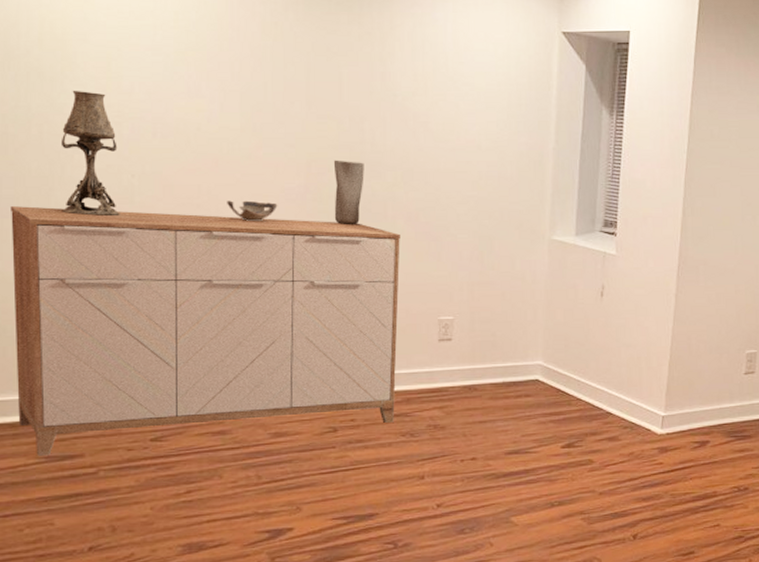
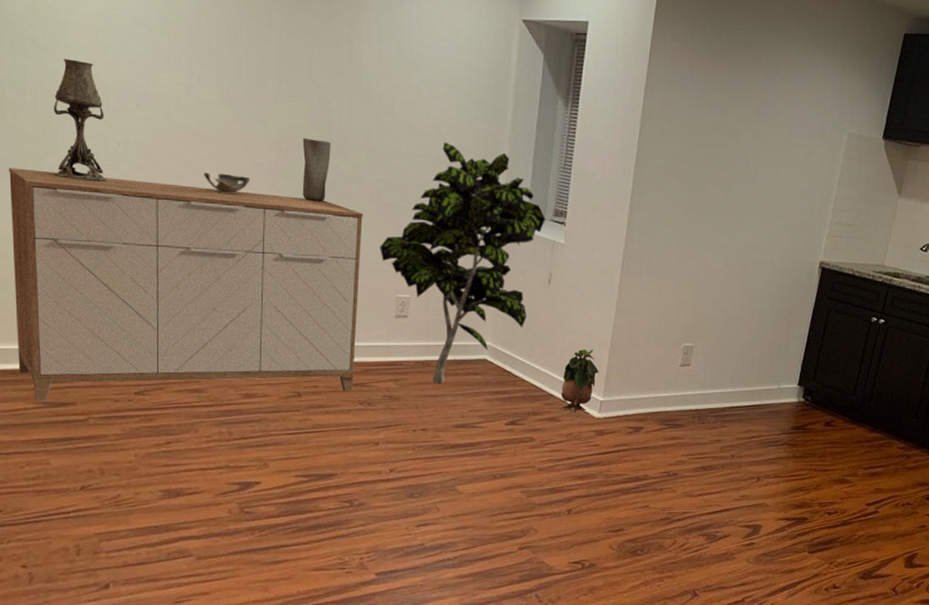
indoor plant: none [419,157,595,408] -> present [380,142,545,383]
potted plant: none [619,363,659,430] -> present [560,349,599,413]

